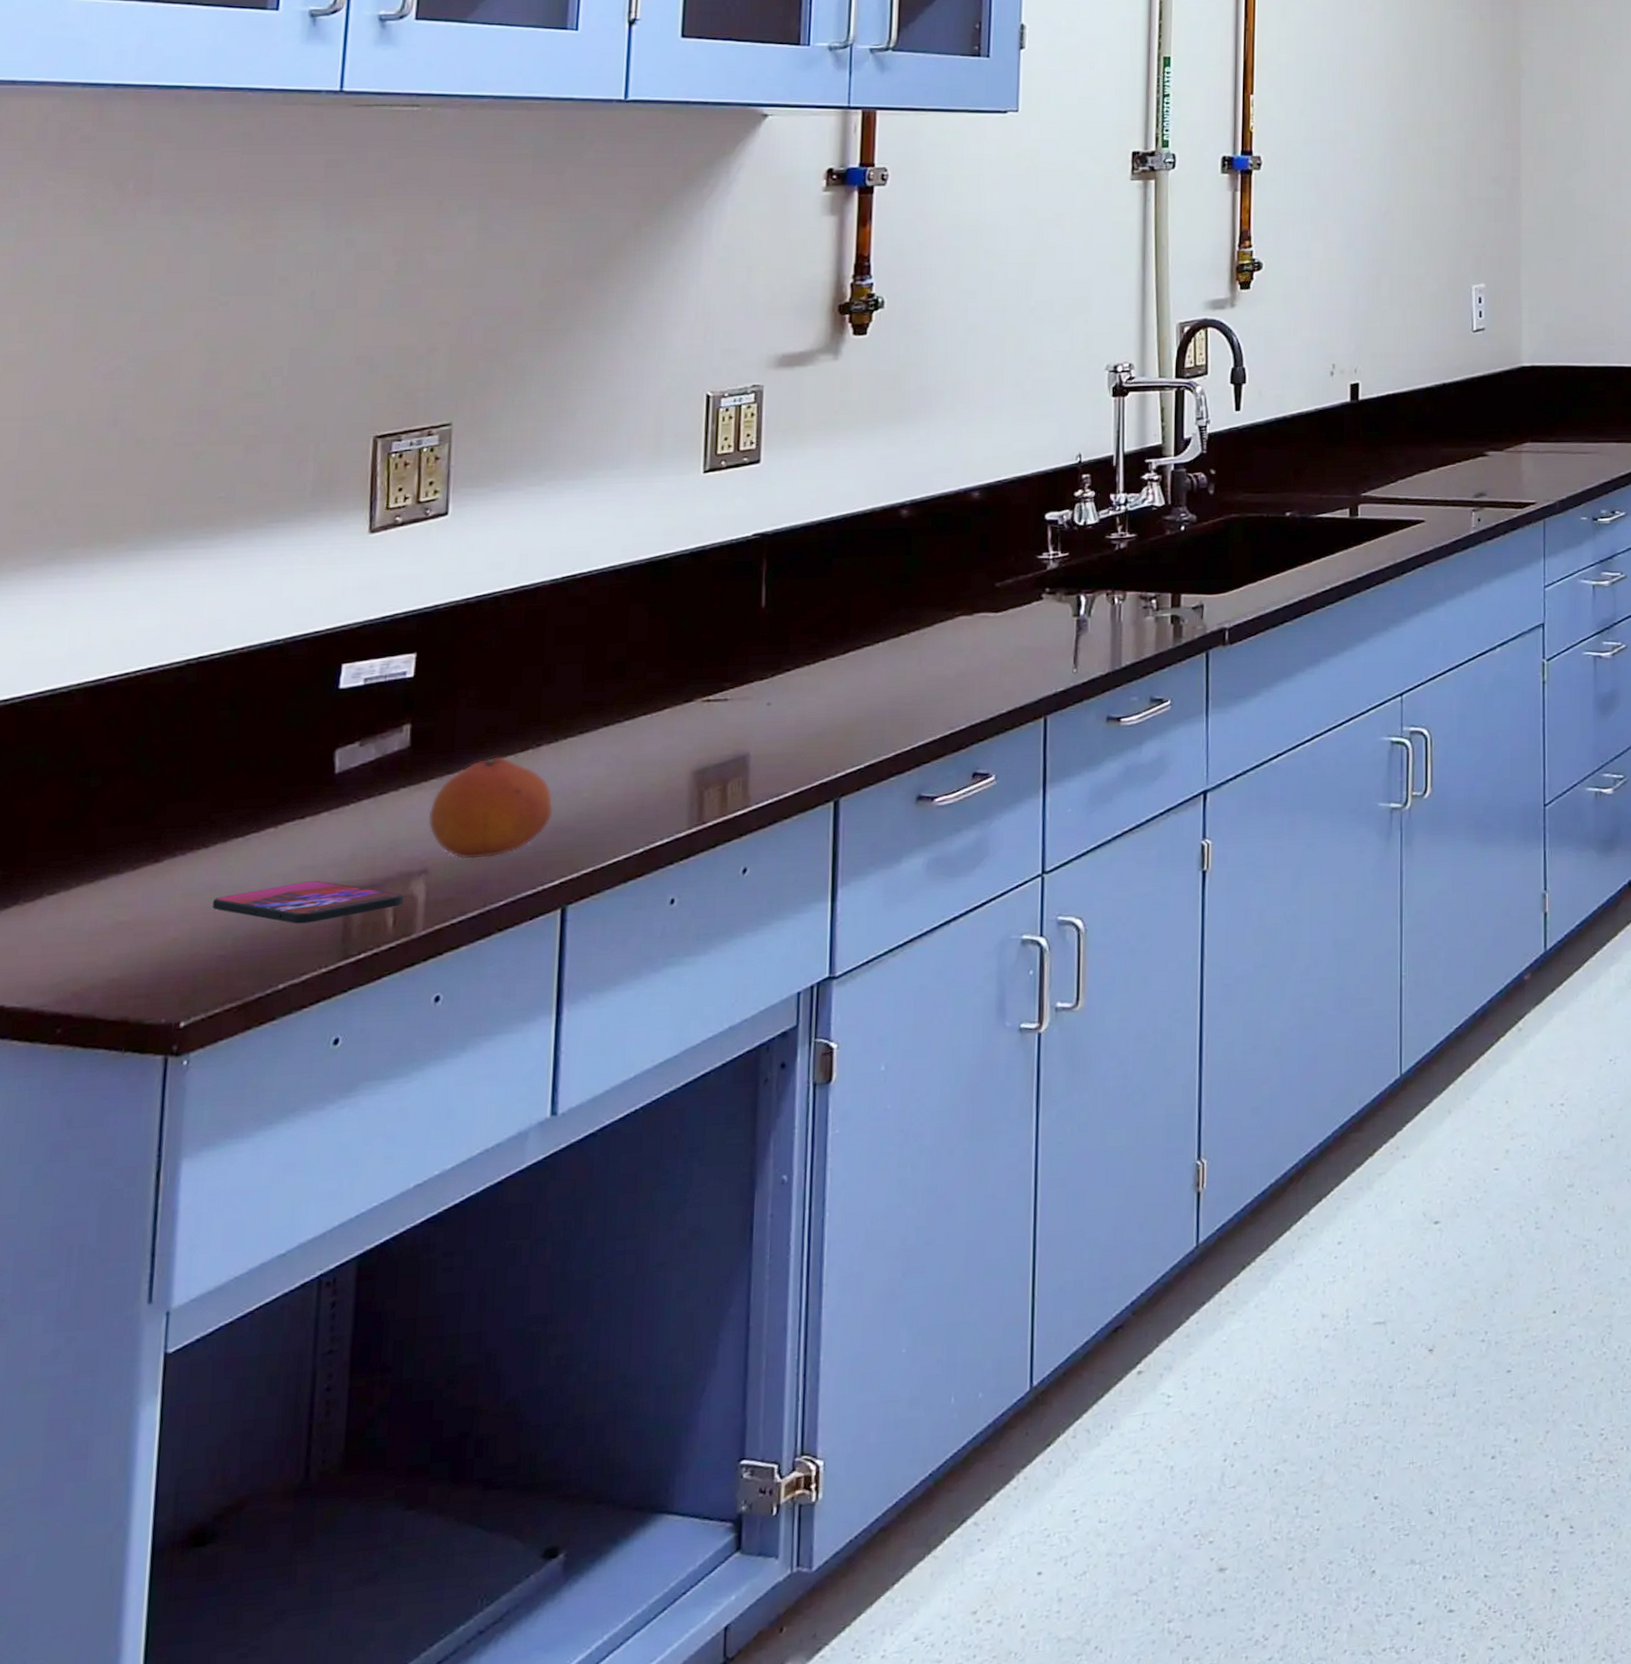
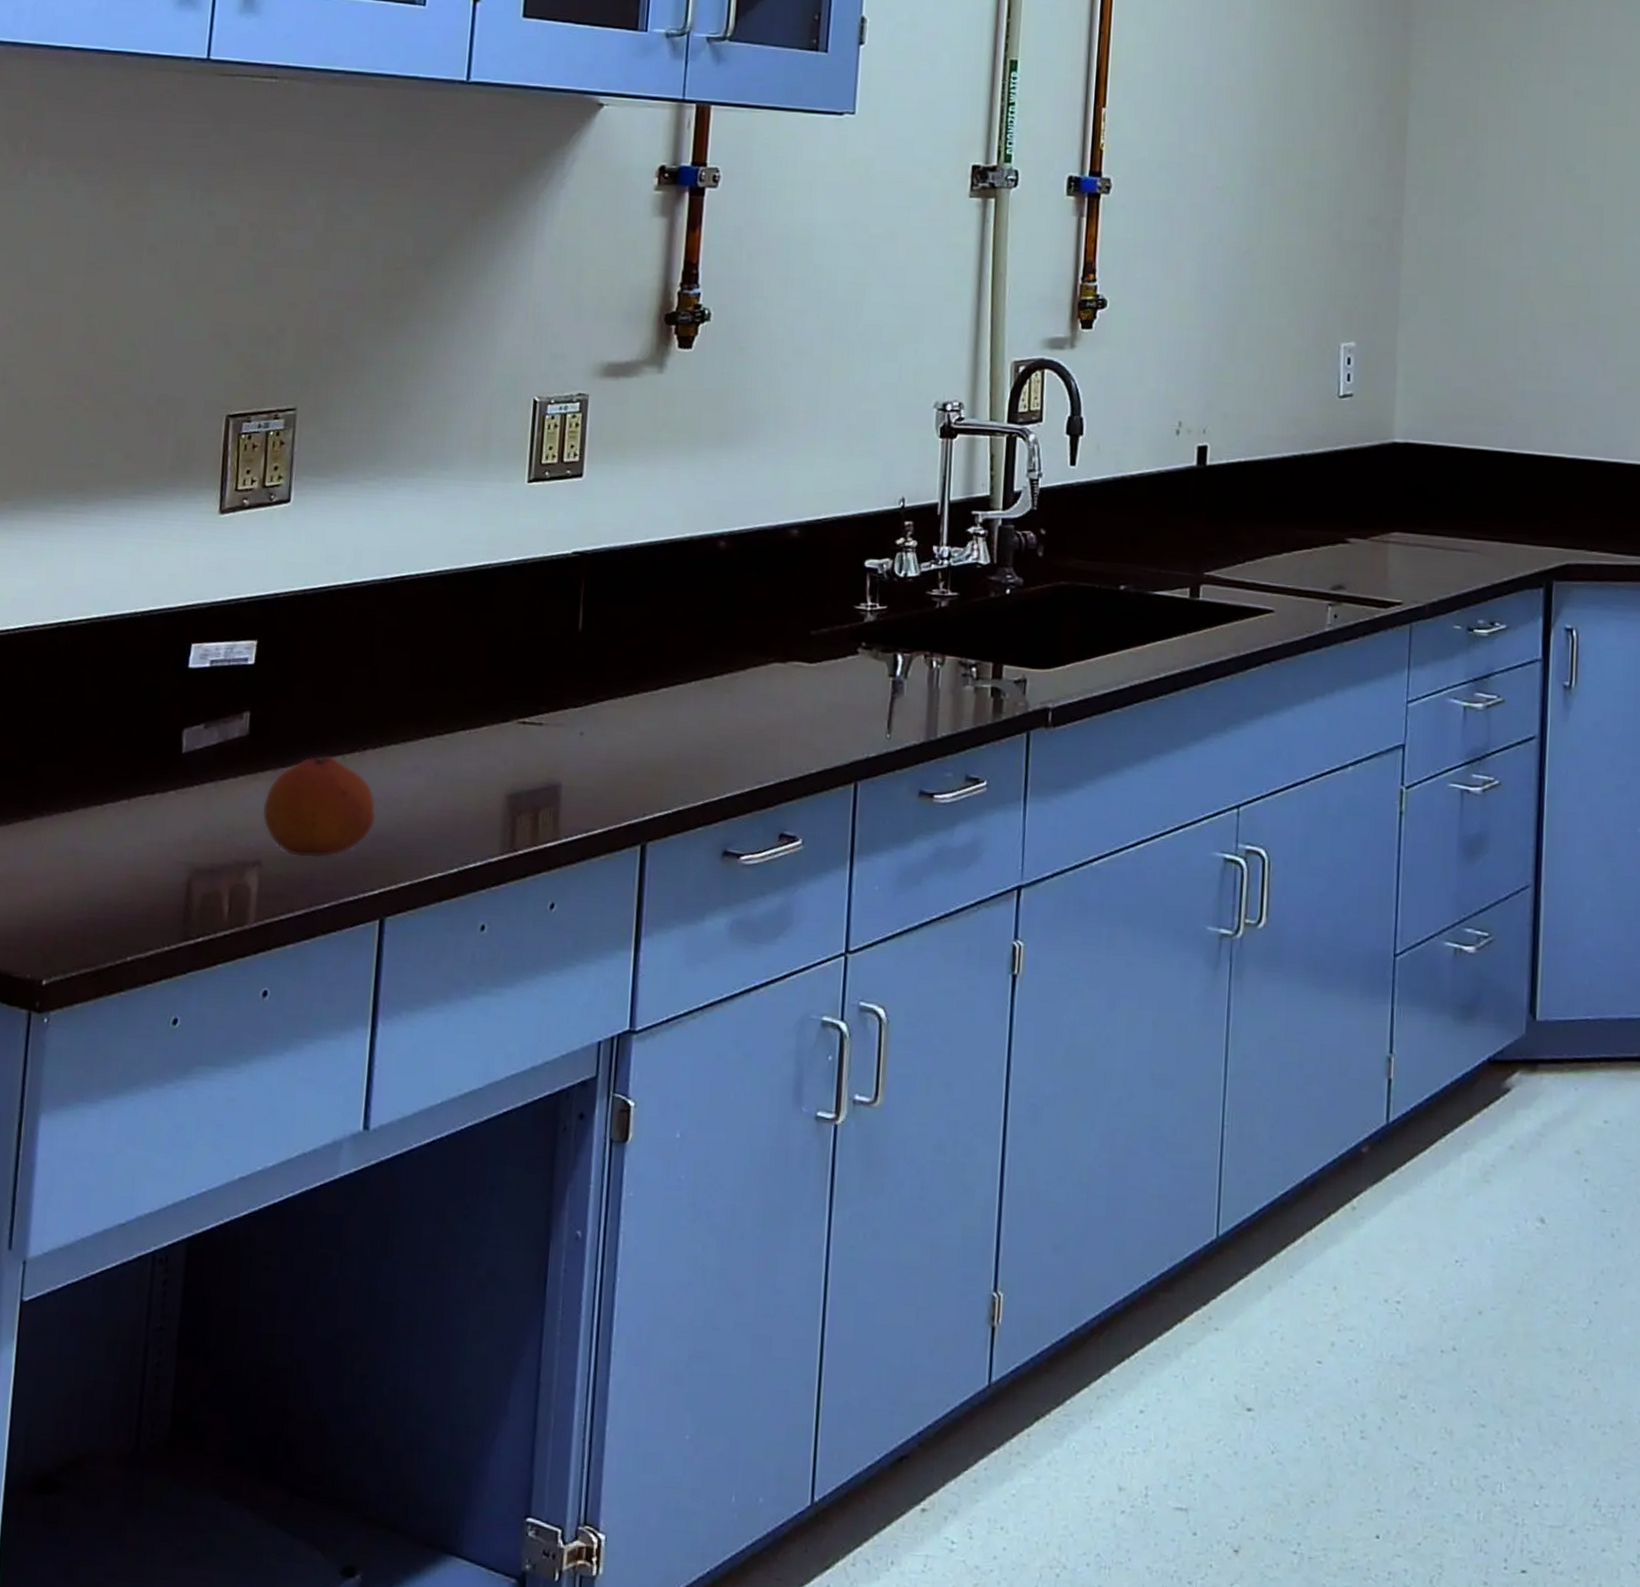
smartphone: present [213,881,404,924] -> none [73,857,239,900]

